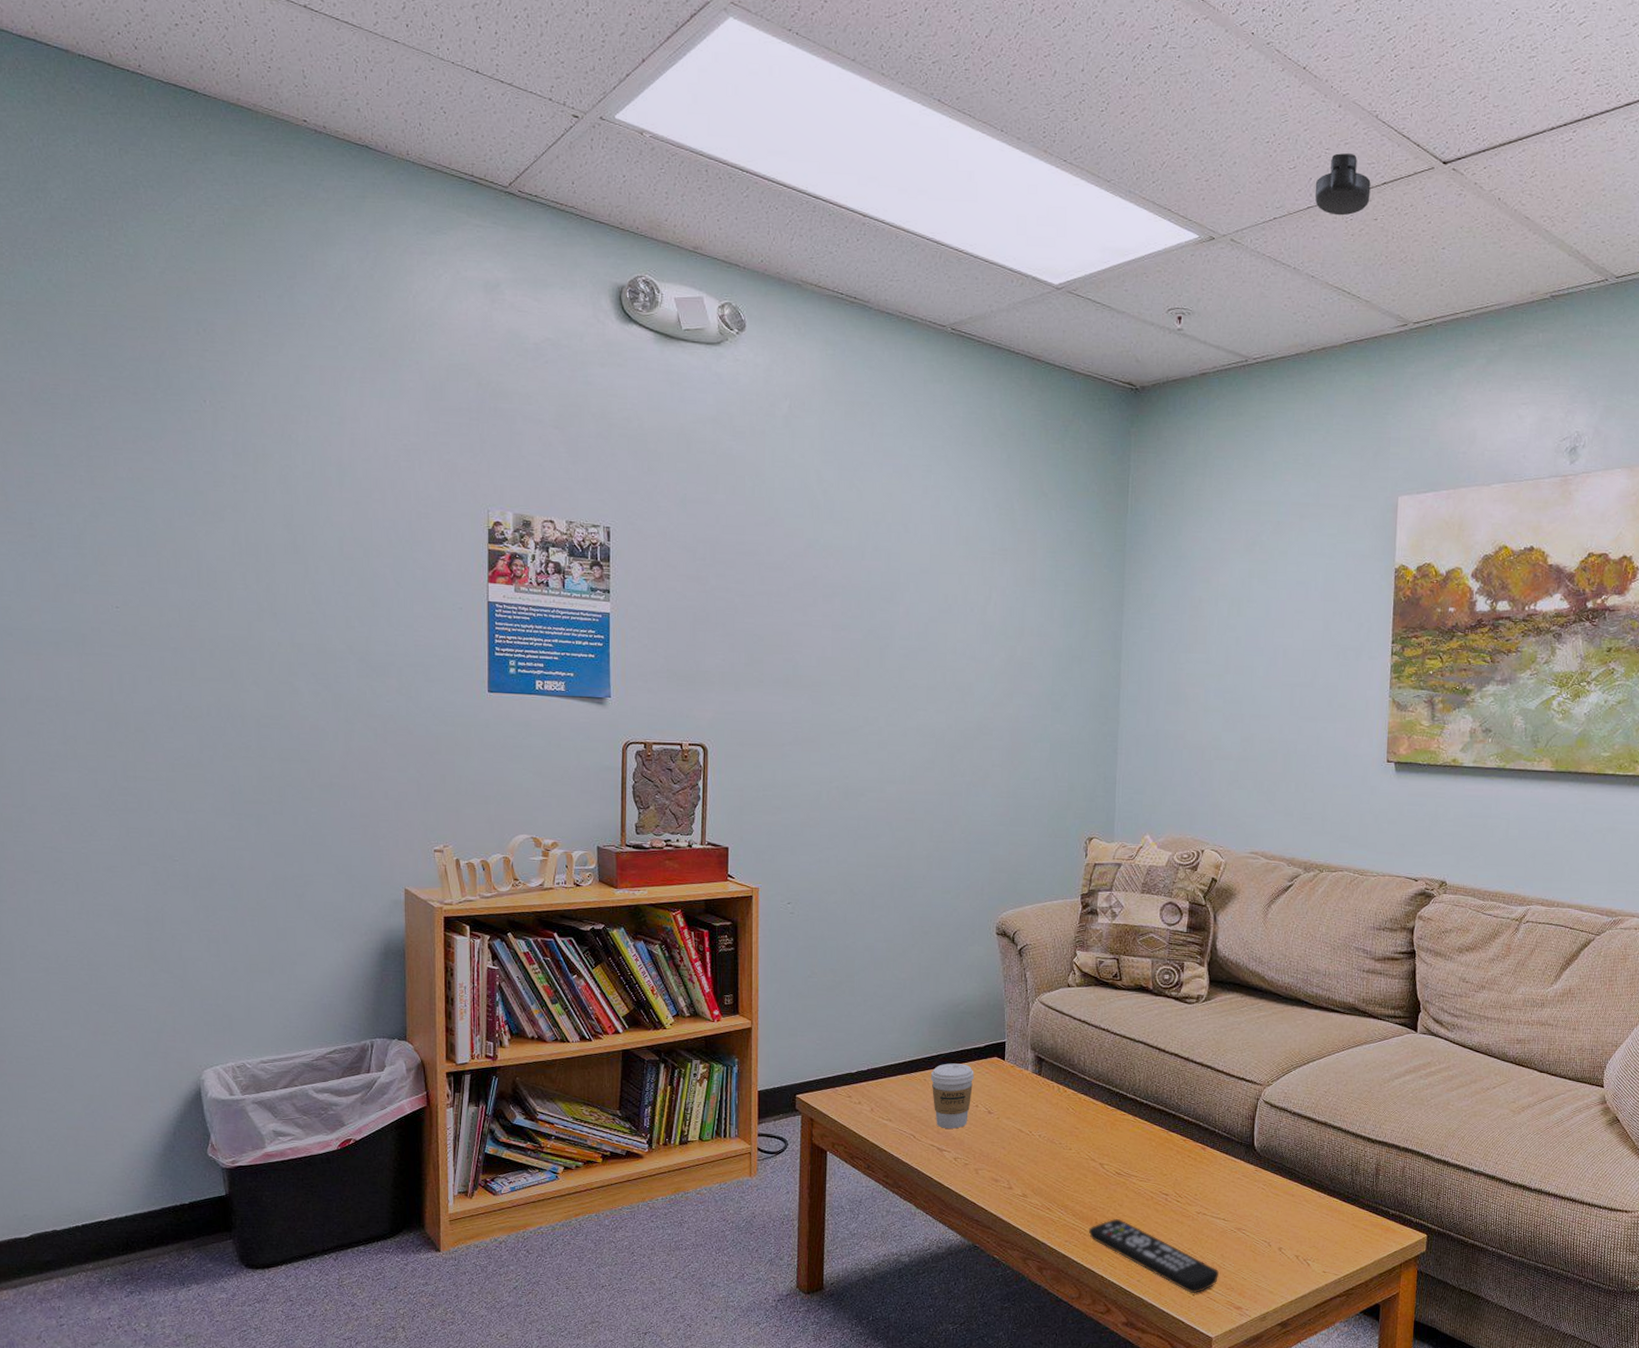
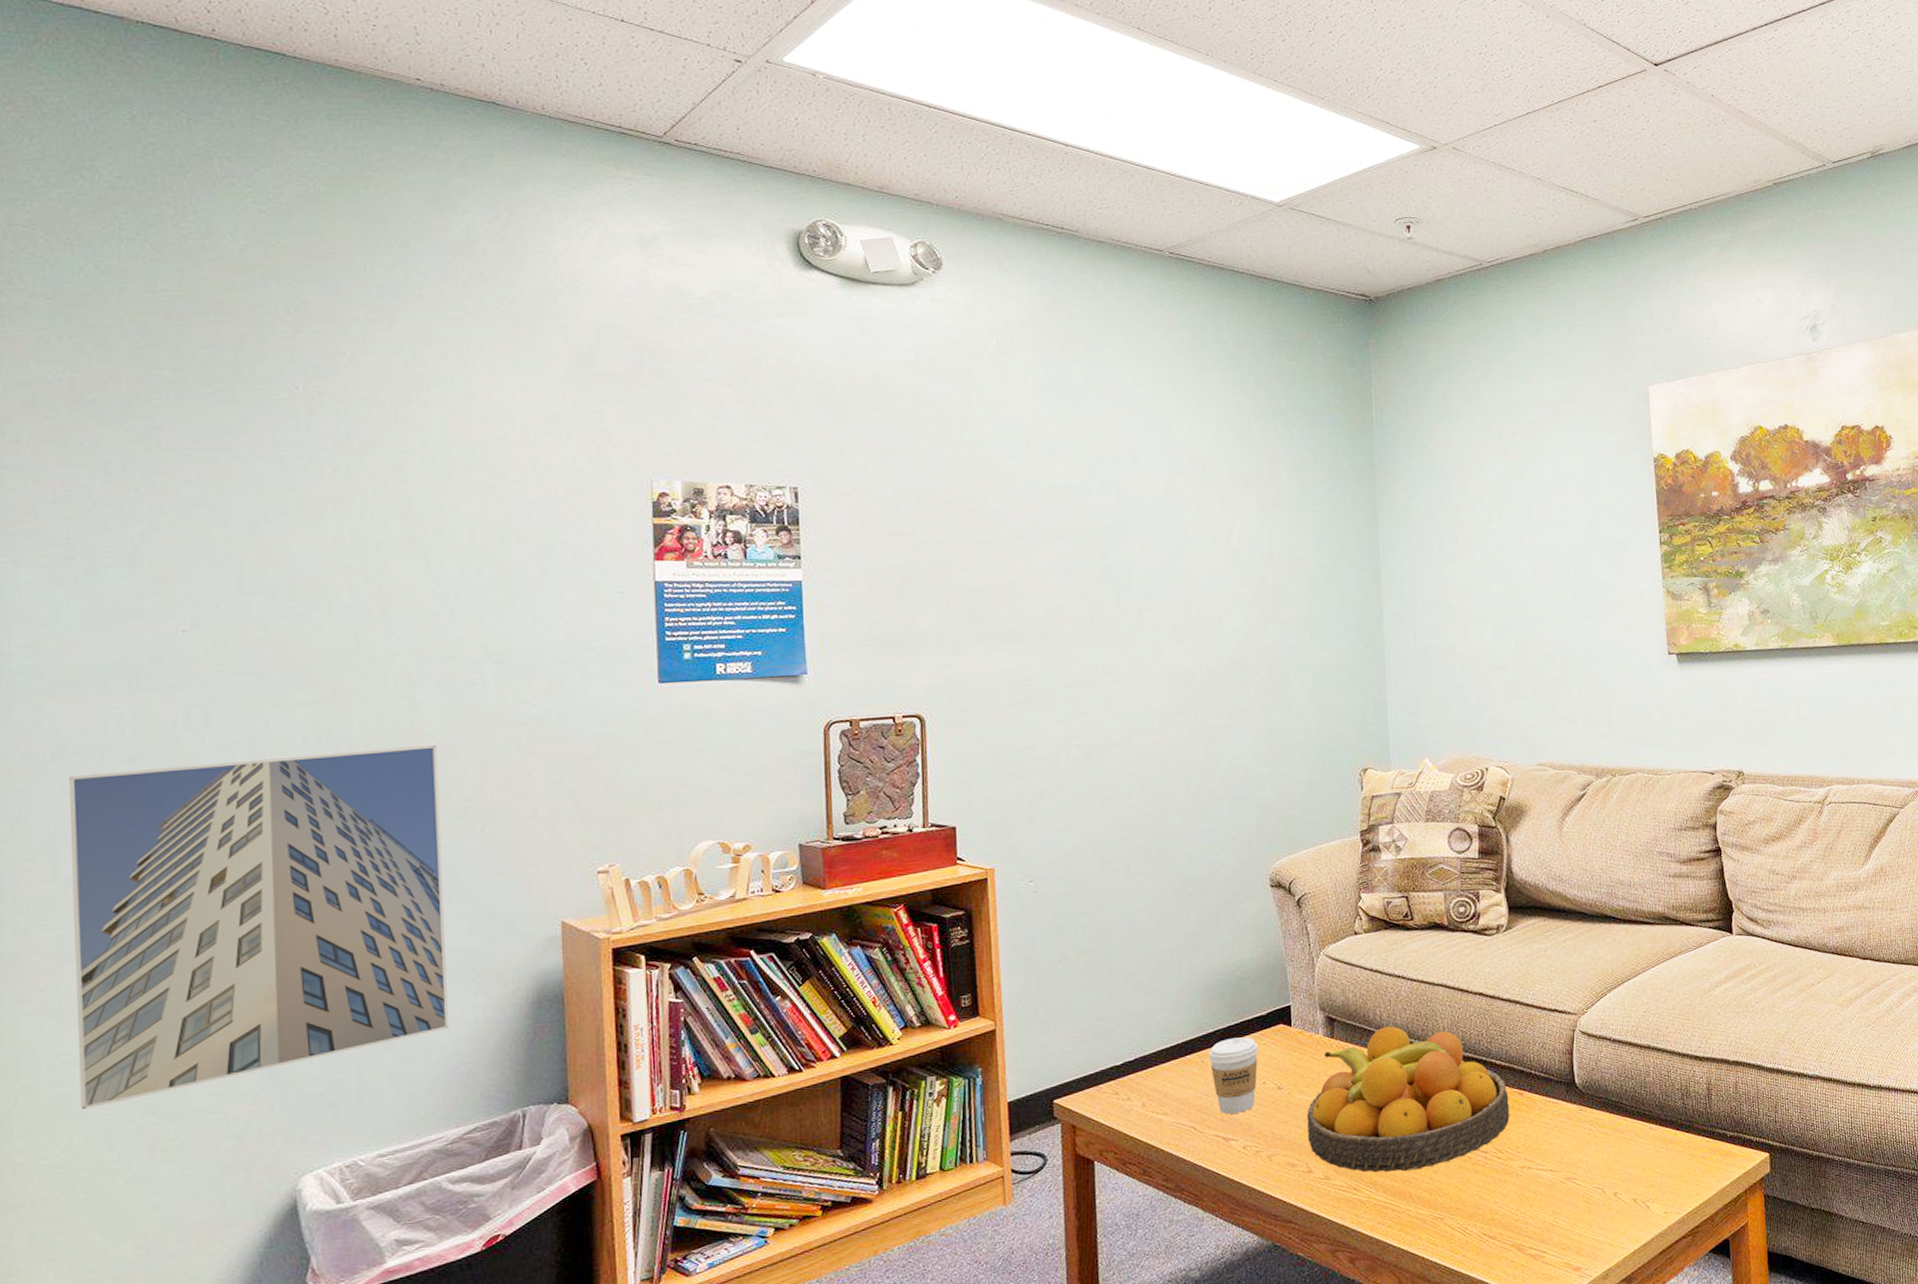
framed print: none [33,721,316,993] -> present [69,745,449,1110]
fruit bowl: none [1011,1072,1192,1201] -> present [1307,1026,1510,1173]
remote control: present [1088,1219,1219,1294] -> none [1402,1188,1552,1262]
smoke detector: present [1315,153,1371,216] -> none [1531,61,1587,119]

